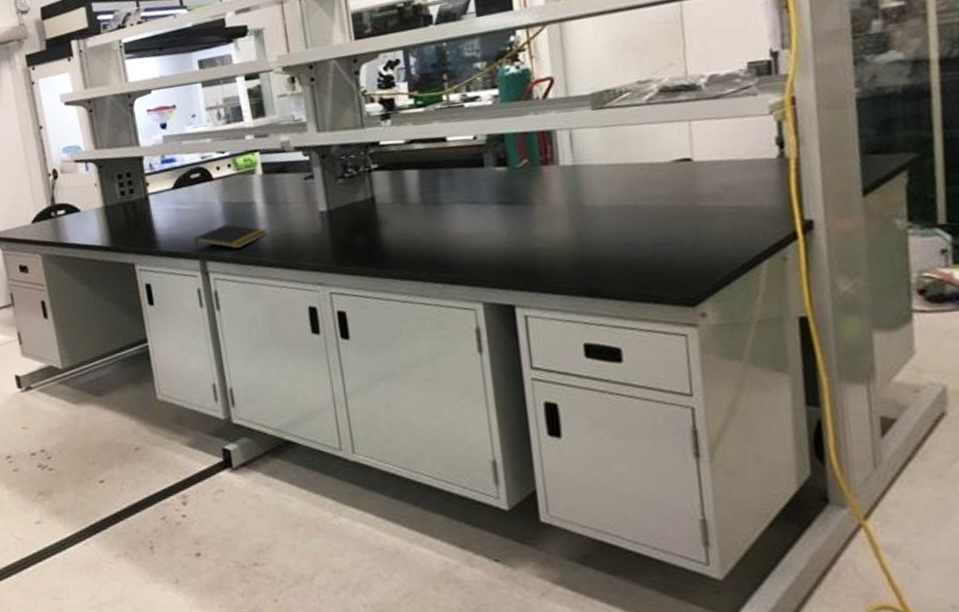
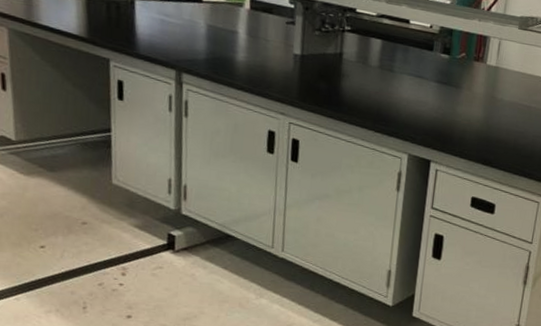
notepad: present [193,223,267,252] -> none [173,44,245,69]

